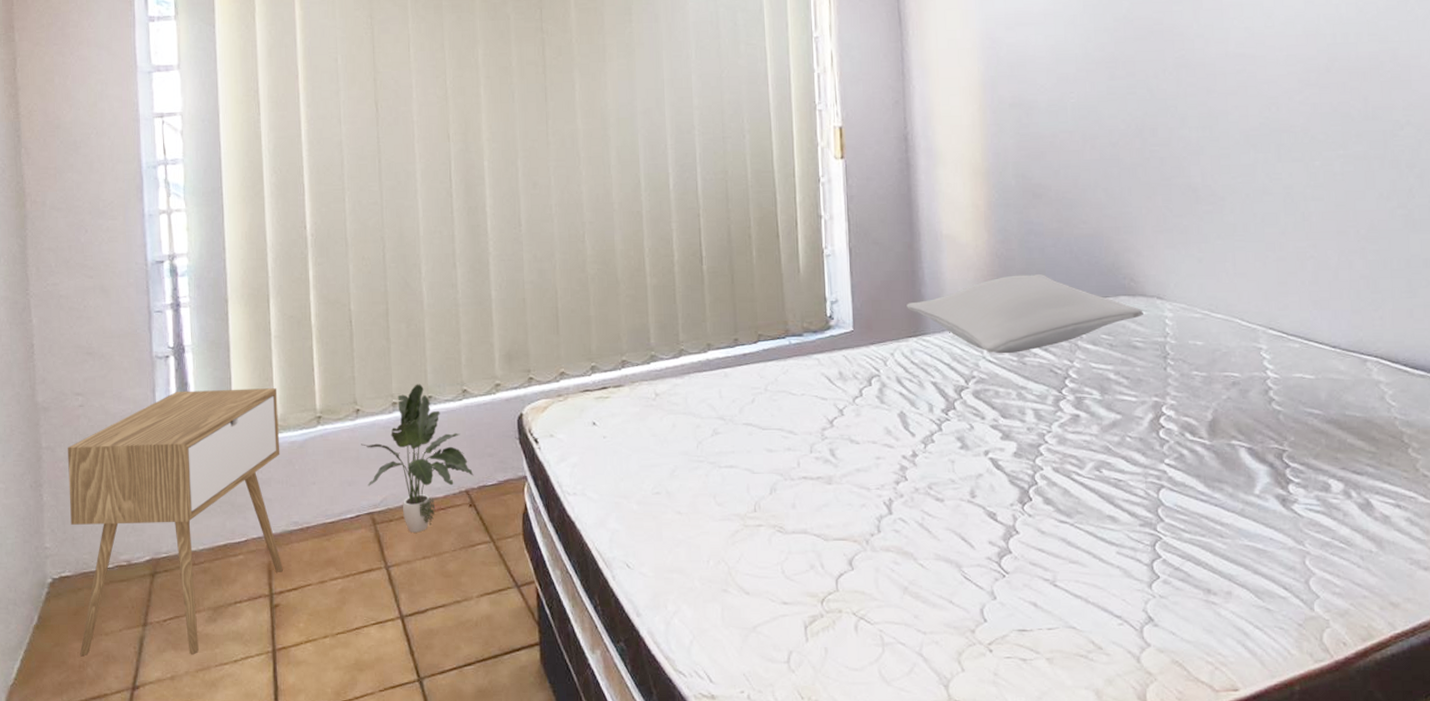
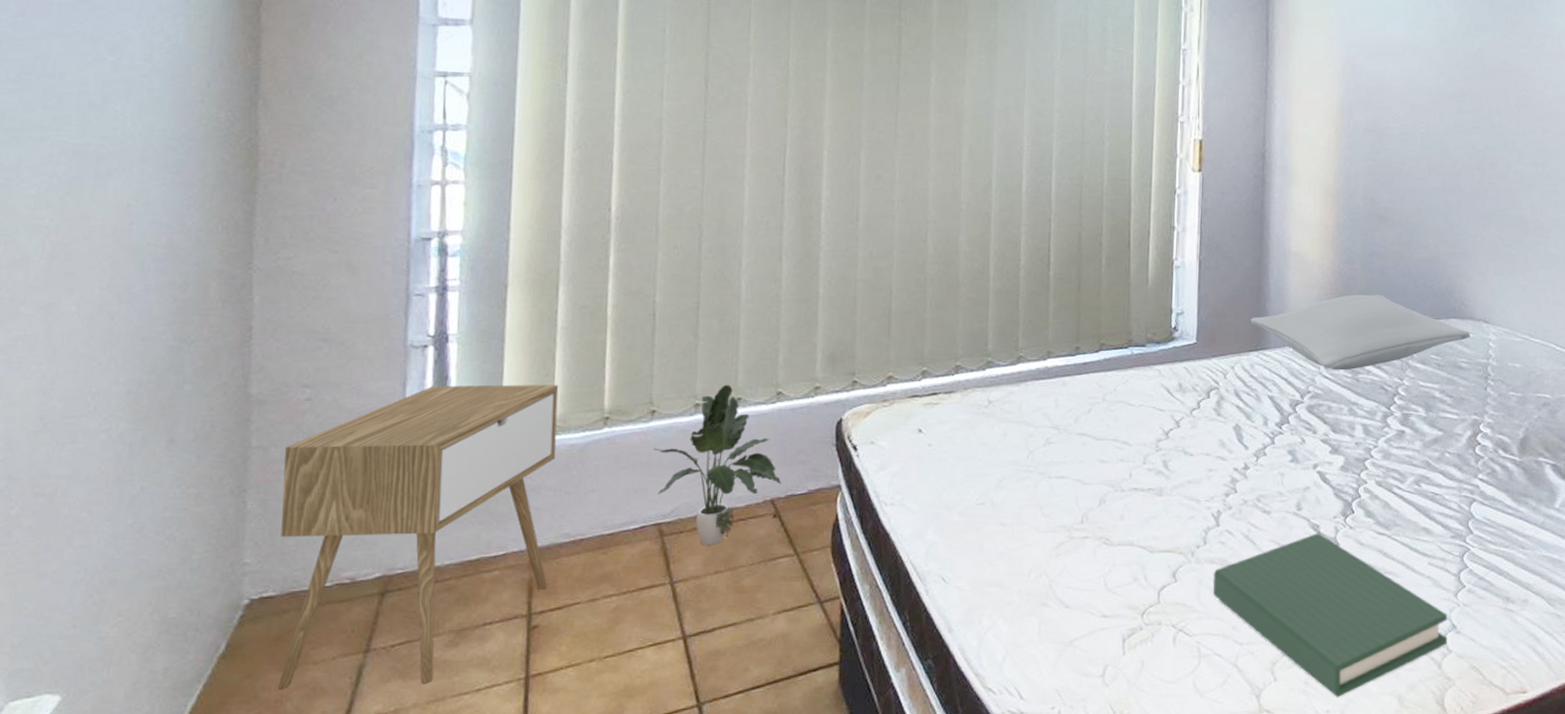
hardback book: none [890,521,1145,690] -> present [1213,533,1448,698]

